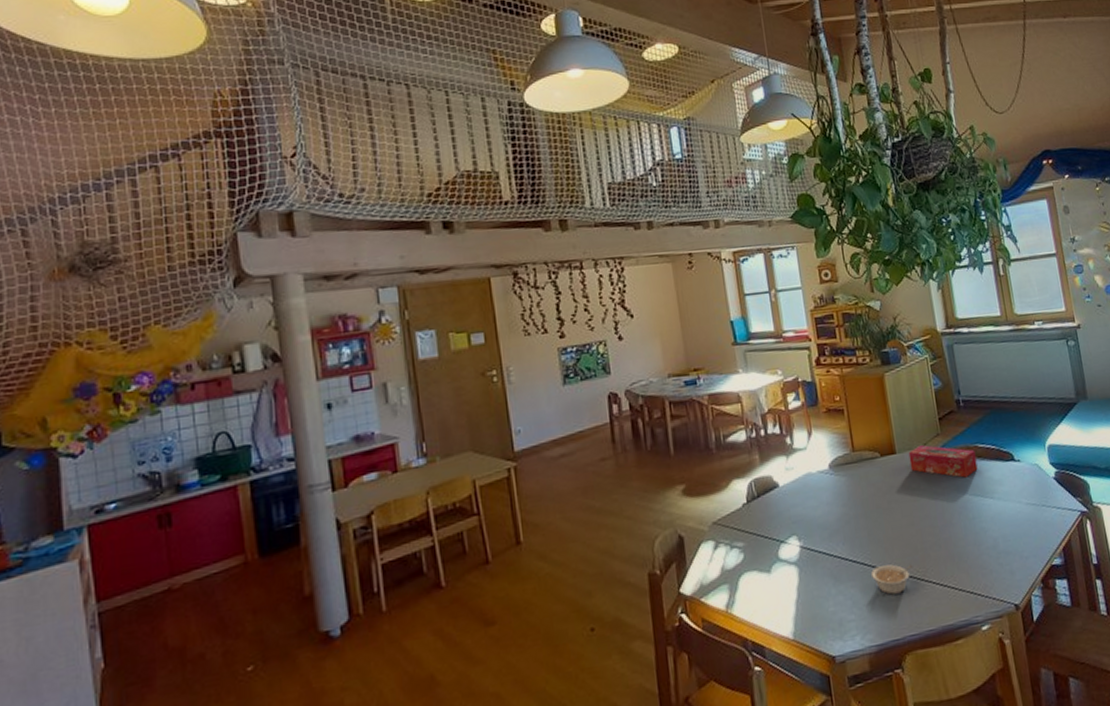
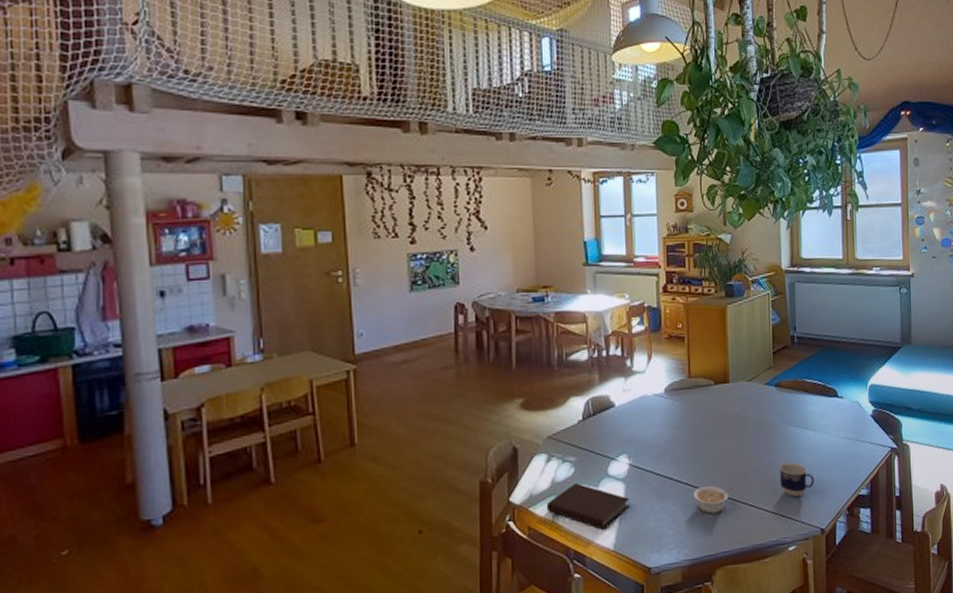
notebook: none [718,568,806,618] -> present [546,482,630,530]
tissue box: present [908,445,978,478] -> none [741,377,803,410]
cup: none [959,534,1002,572] -> present [778,462,815,498]

